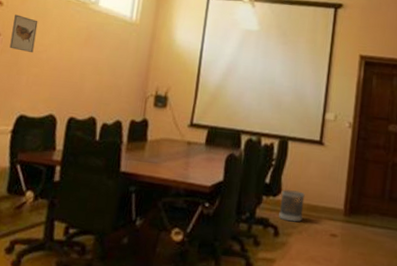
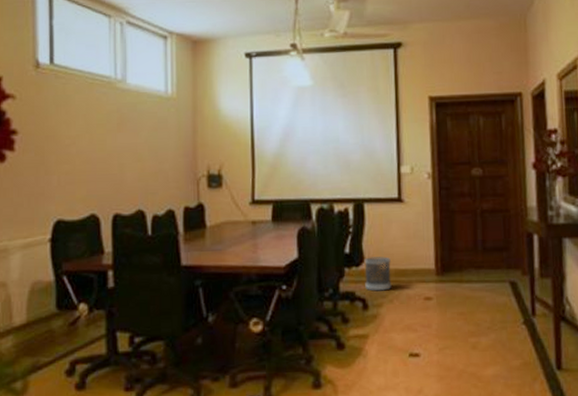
wall art: present [9,14,38,52] -> none [32,107,60,148]

